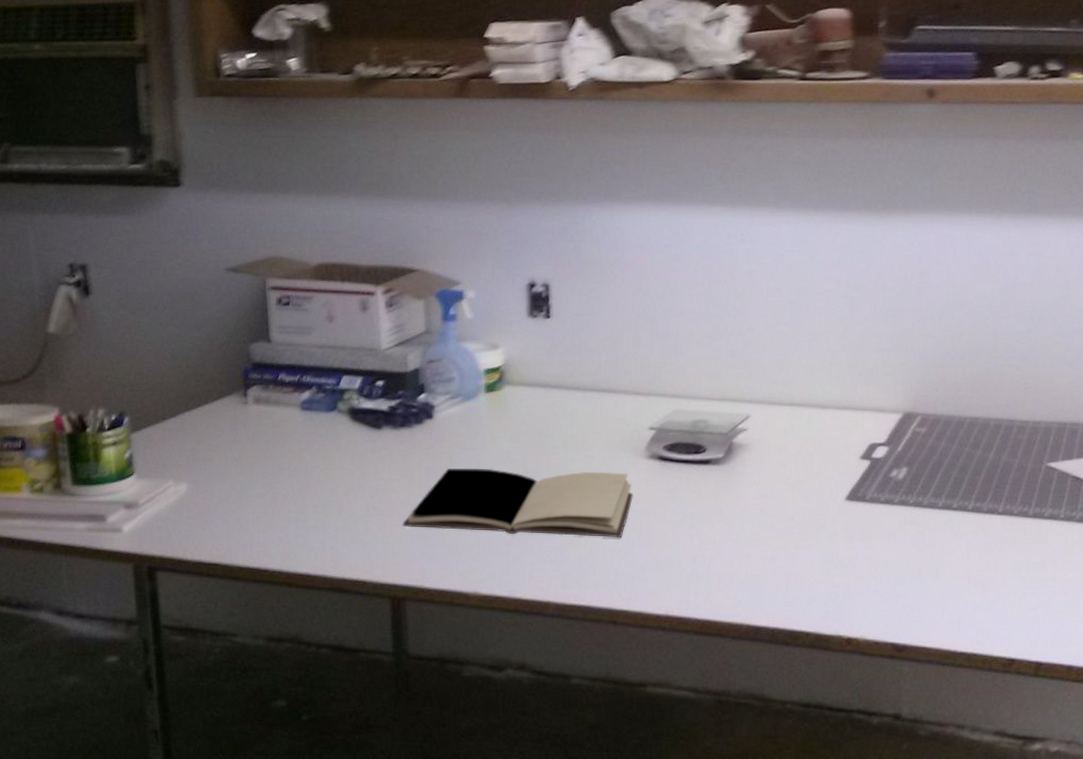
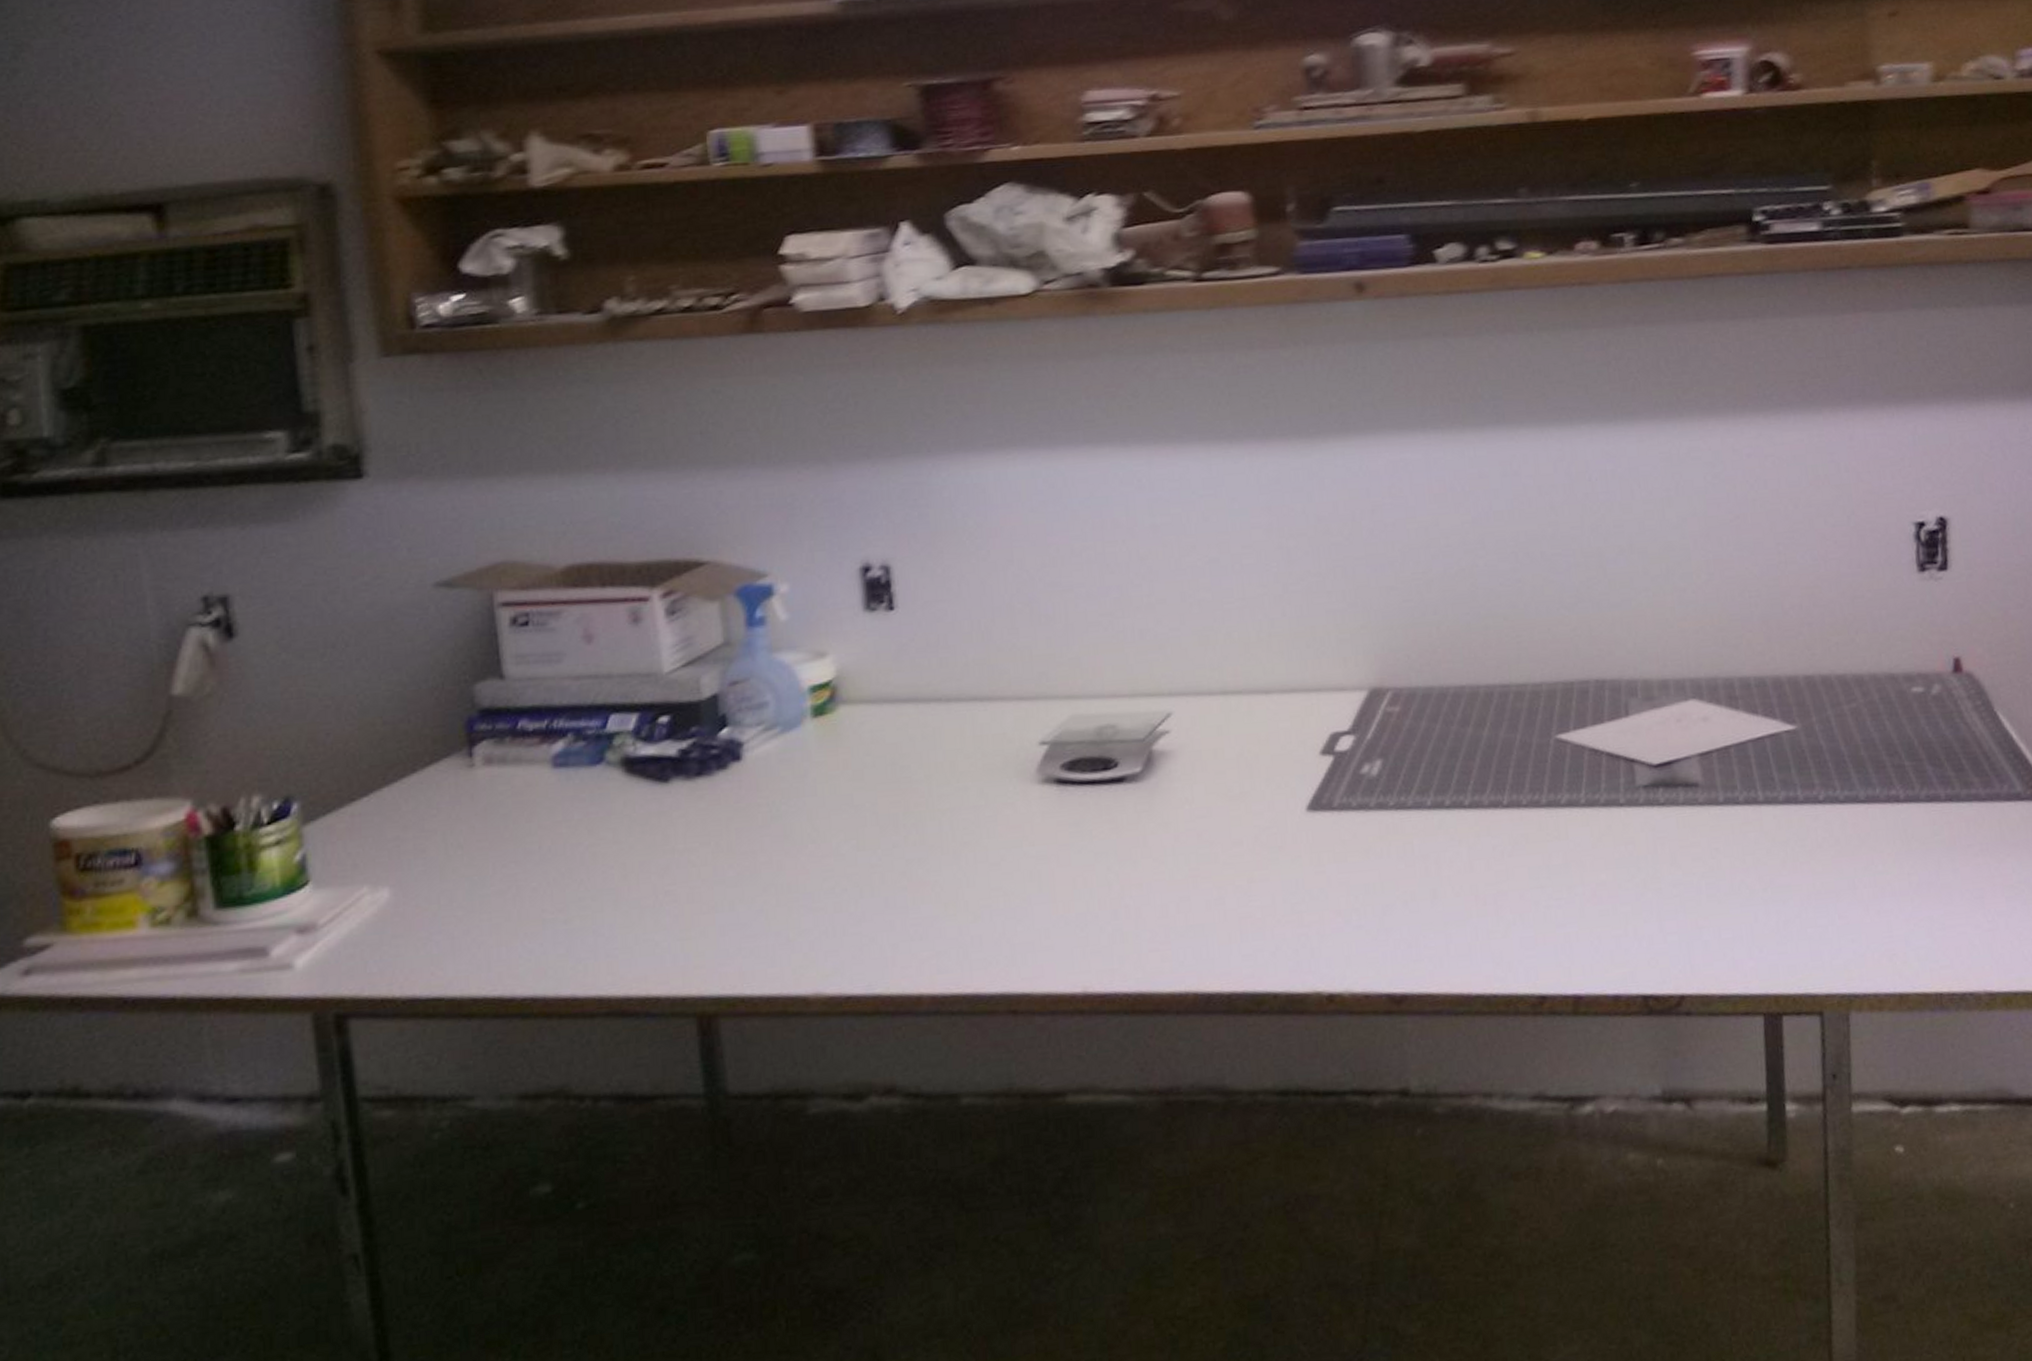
book: present [402,468,633,539] -> none [707,806,1026,914]

